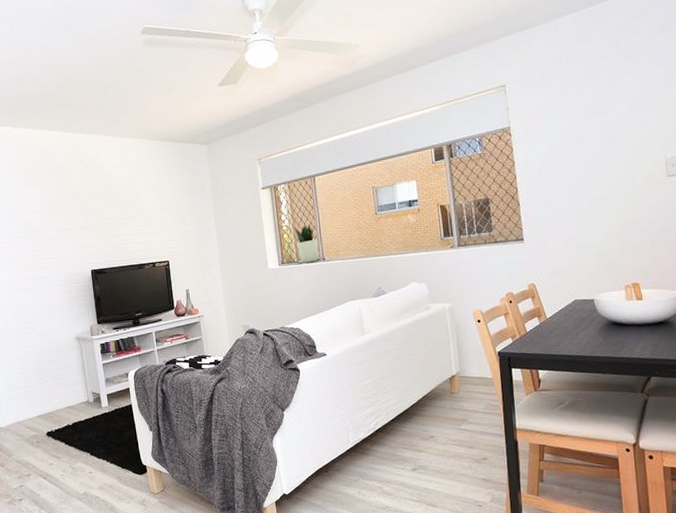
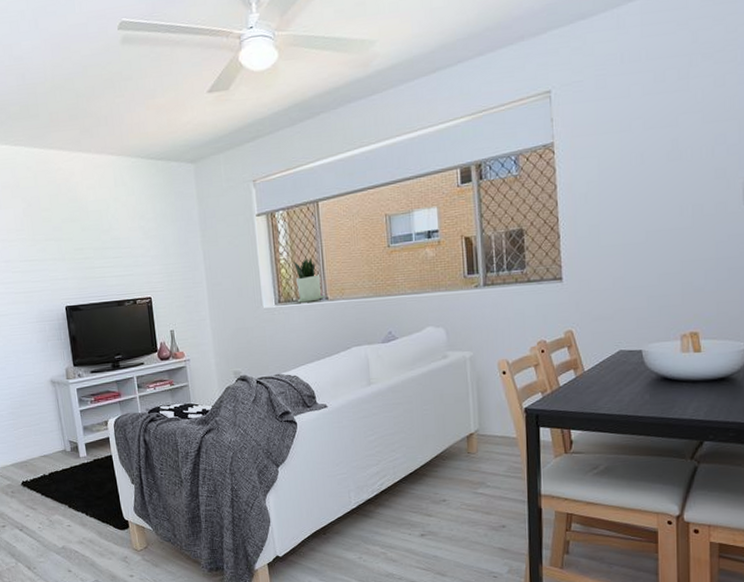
books: present [100,327,137,353] -> none [77,371,117,399]

